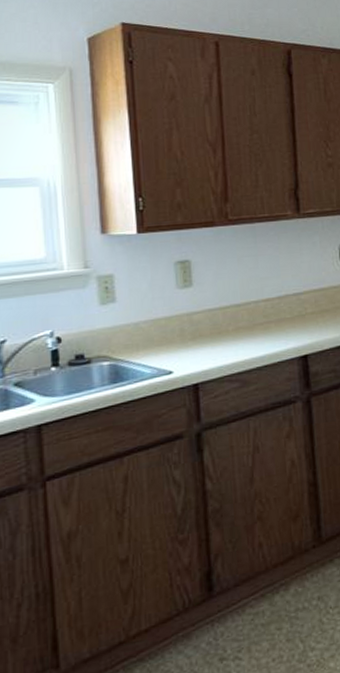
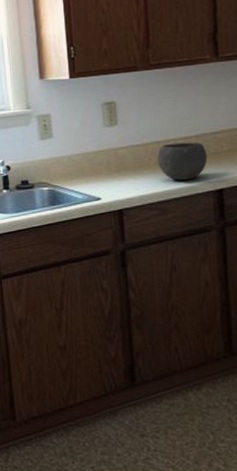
bowl: none [236,304,291,347] -> present [157,142,208,180]

